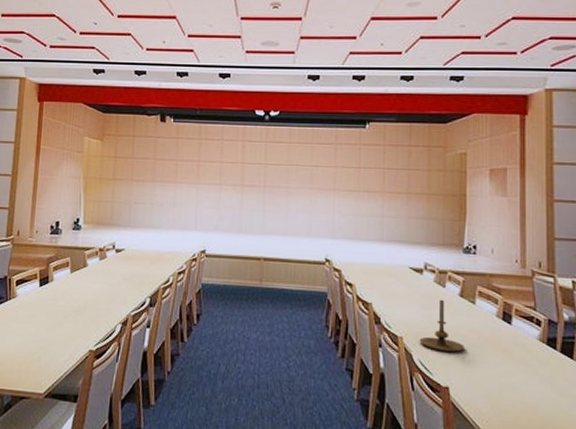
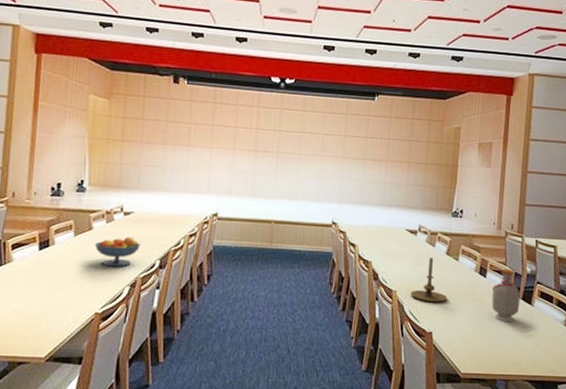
fruit bowl: none [89,273,131,305] -> present [94,236,140,267]
bottle: none [520,314,558,380] -> present [491,268,520,322]

